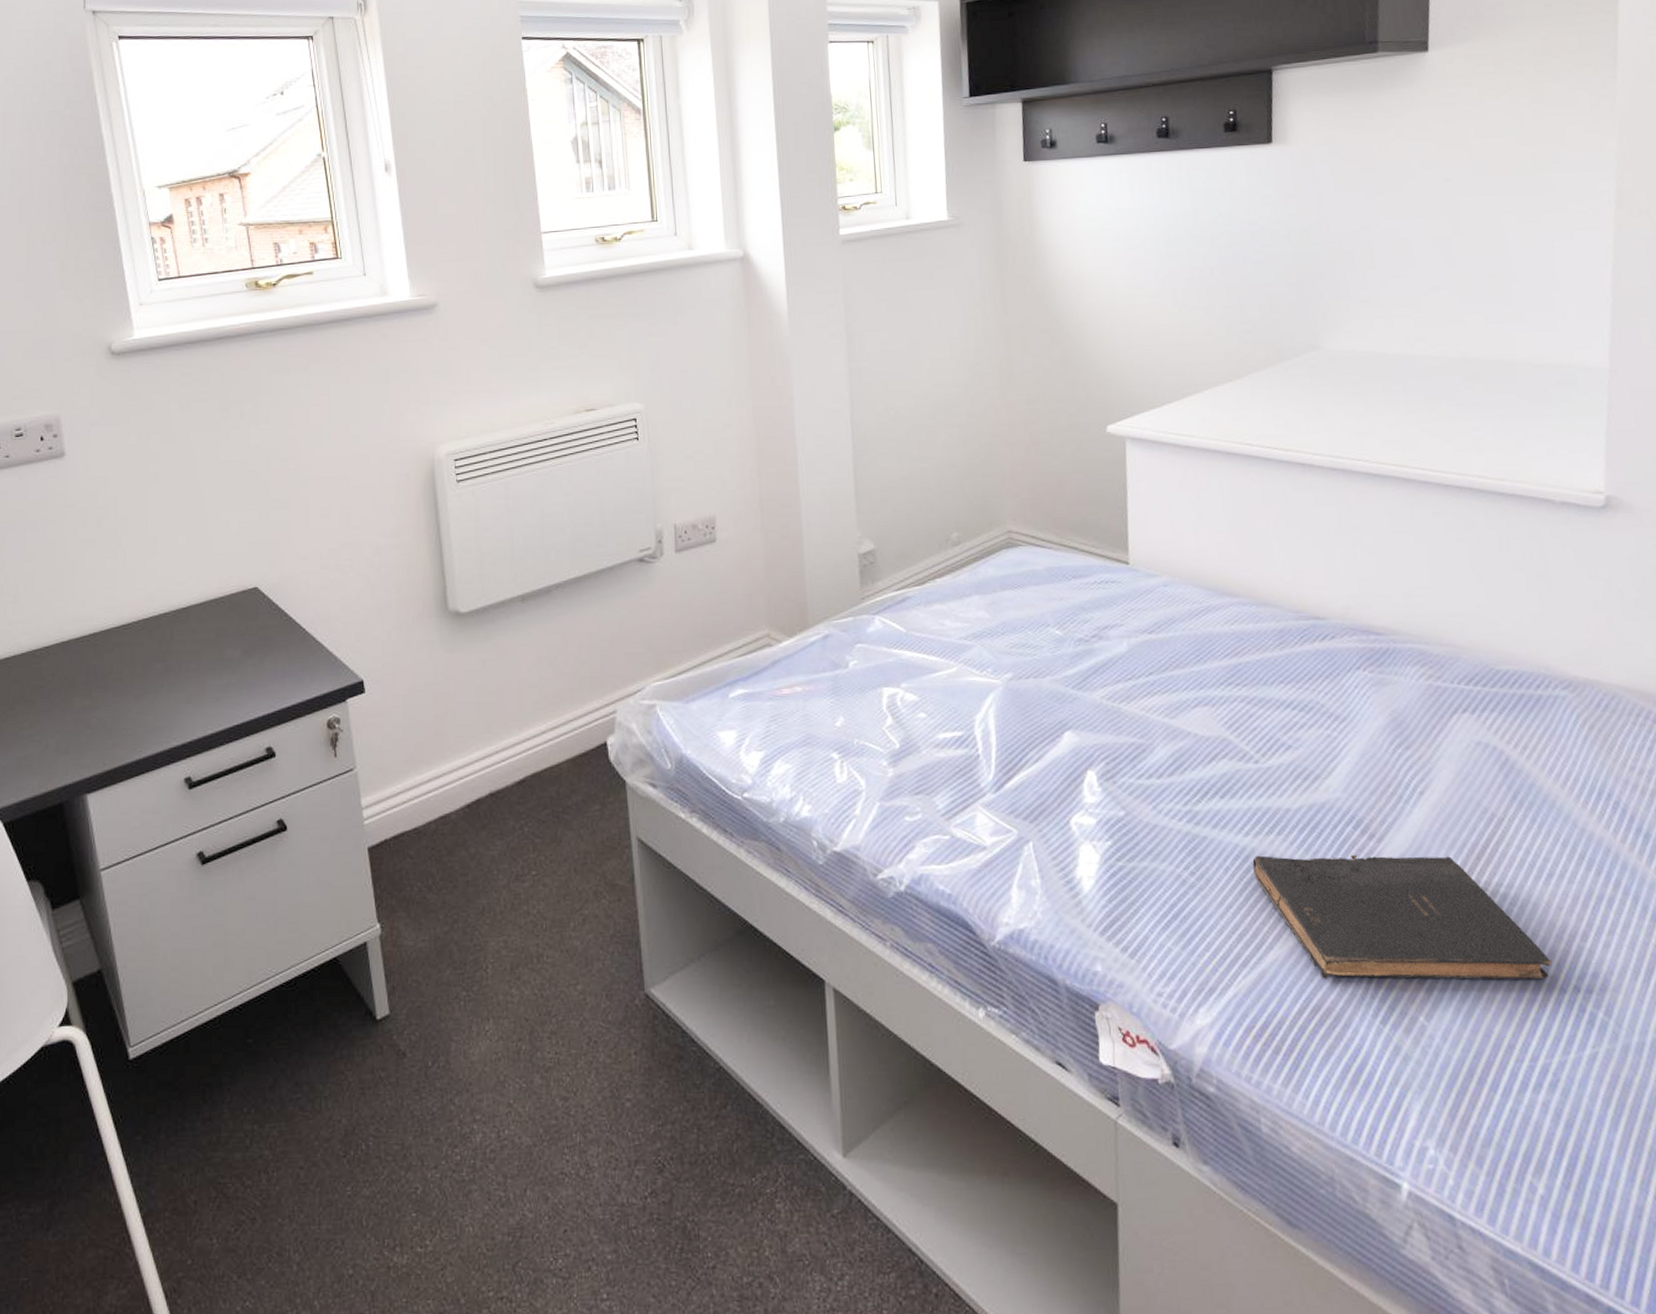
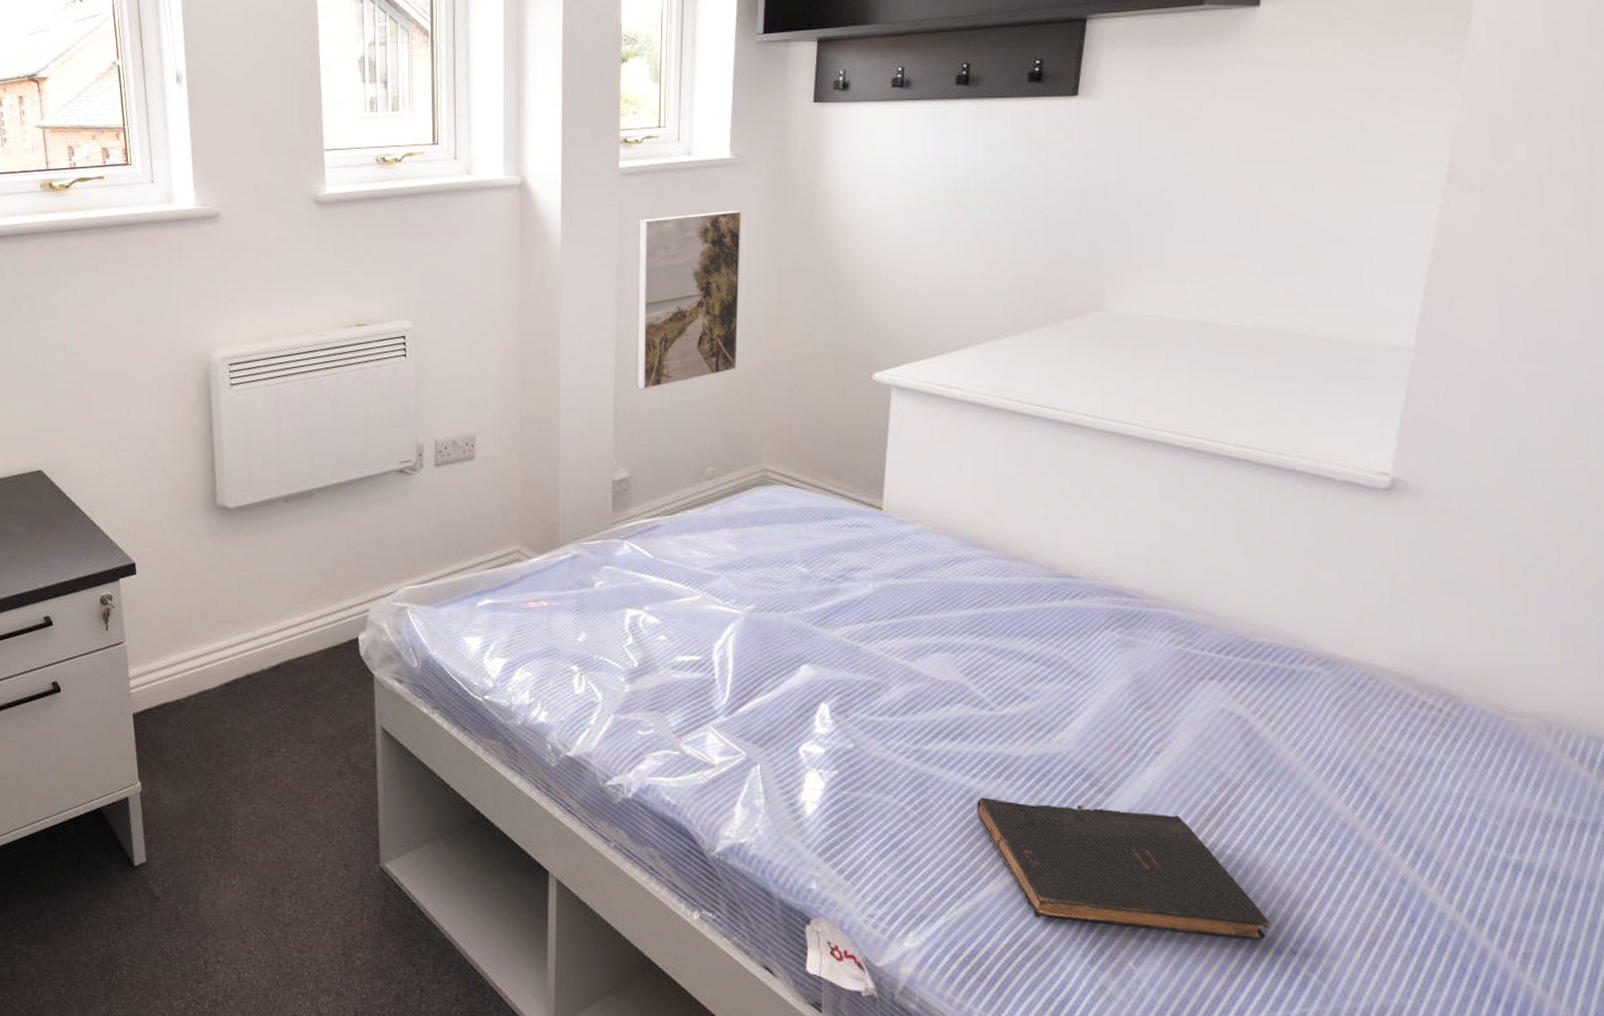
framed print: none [863,271,973,458] -> present [637,210,741,389]

